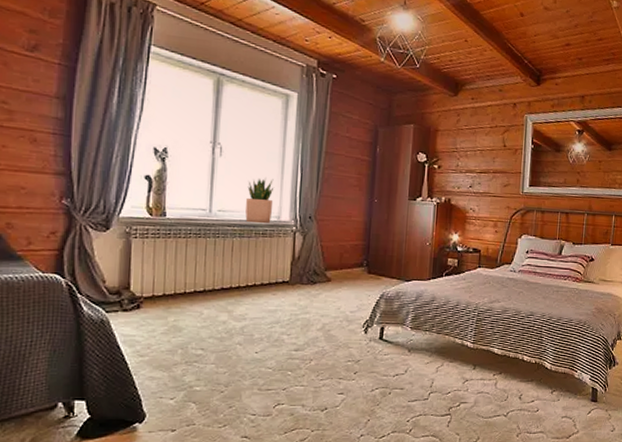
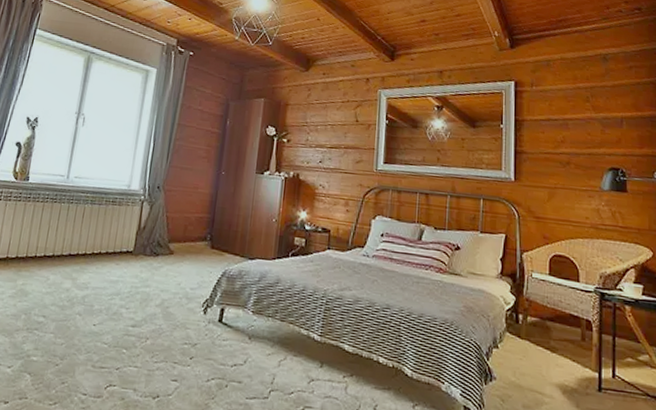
planter: present [245,178,274,224] -> none [98,147,128,192]

